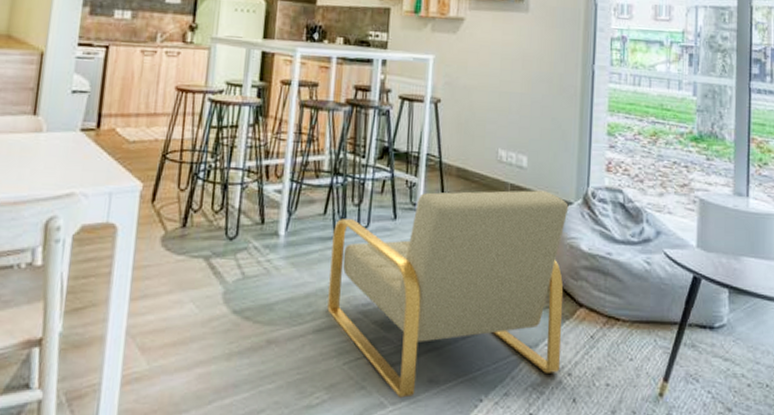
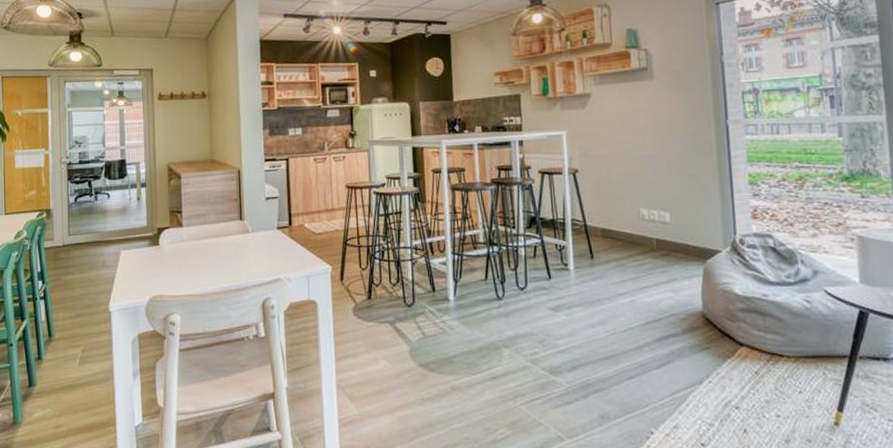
armchair: present [327,190,569,398] -> none [496,242,727,432]

